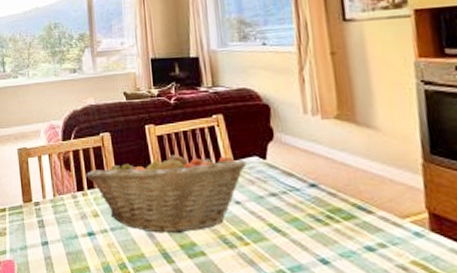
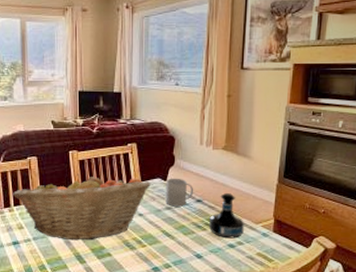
mug: none [265,155,305,193] -> present [165,178,194,207]
tequila bottle: none [331,174,385,239] -> present [209,192,244,239]

